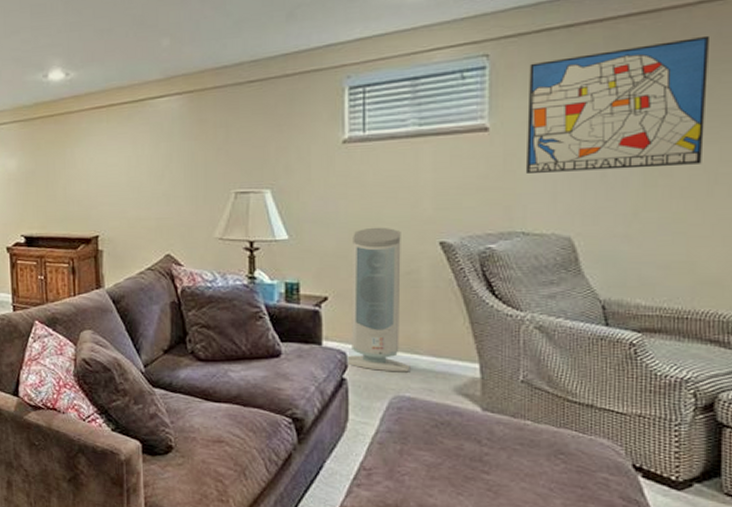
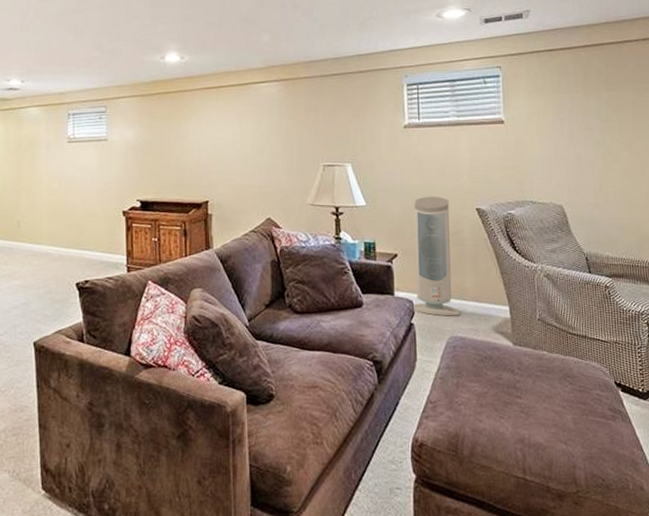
wall art: present [525,35,711,173] -> none [527,64,636,156]

